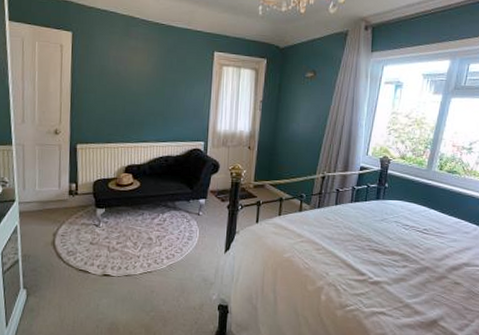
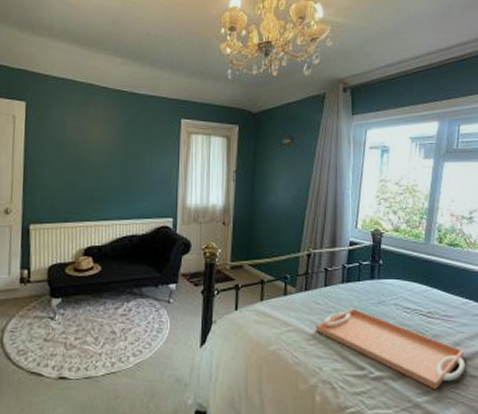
serving tray: none [325,224,452,293] -> present [315,308,466,389]

